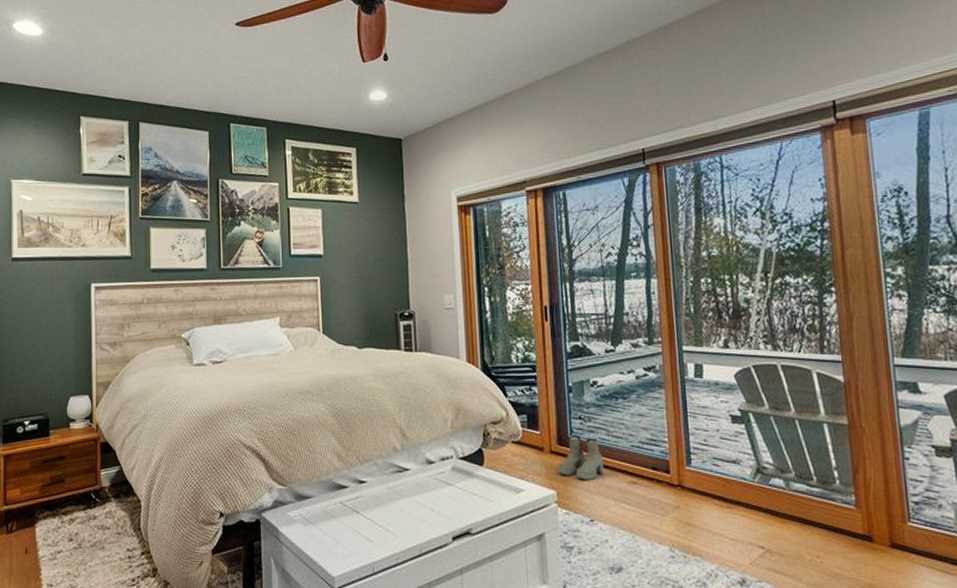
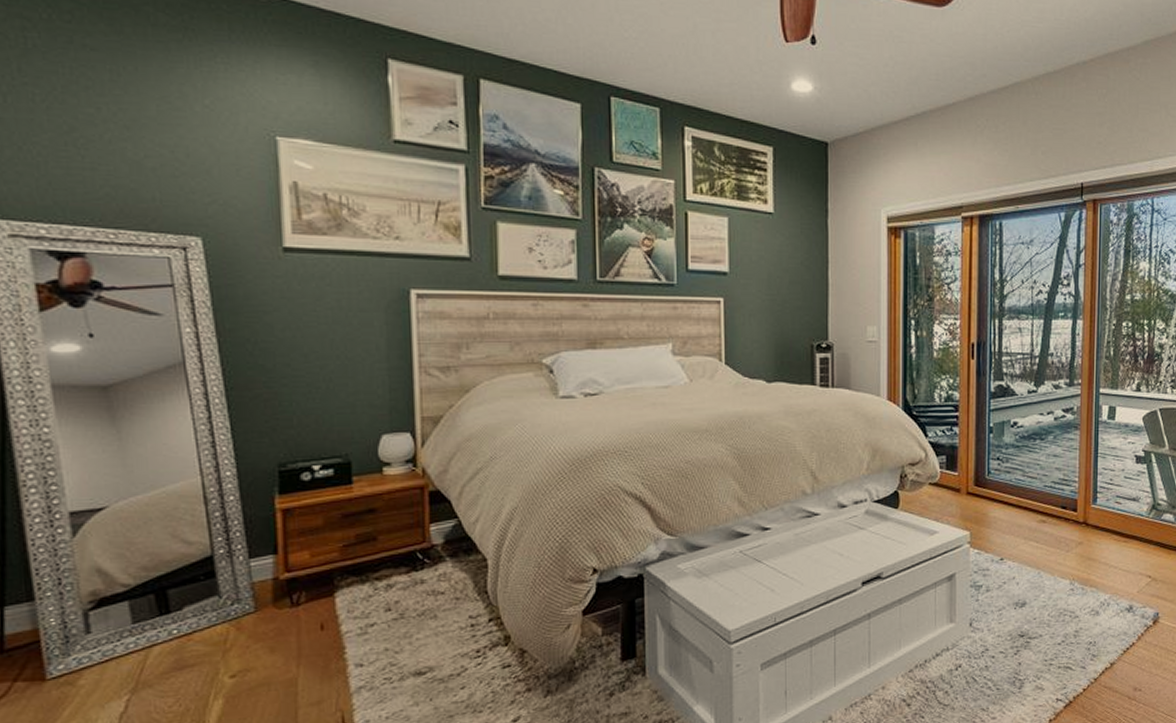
boots: present [558,435,604,480] -> none [974,476,1017,520]

